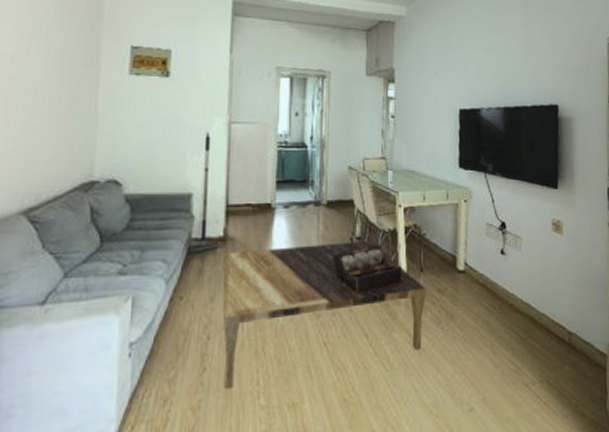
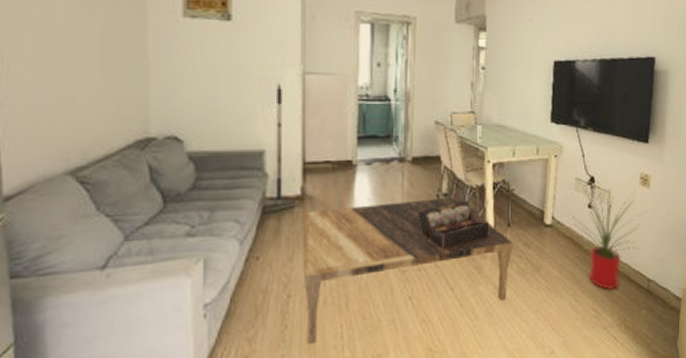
house plant: none [485,226,562,343] -> present [573,181,647,291]

